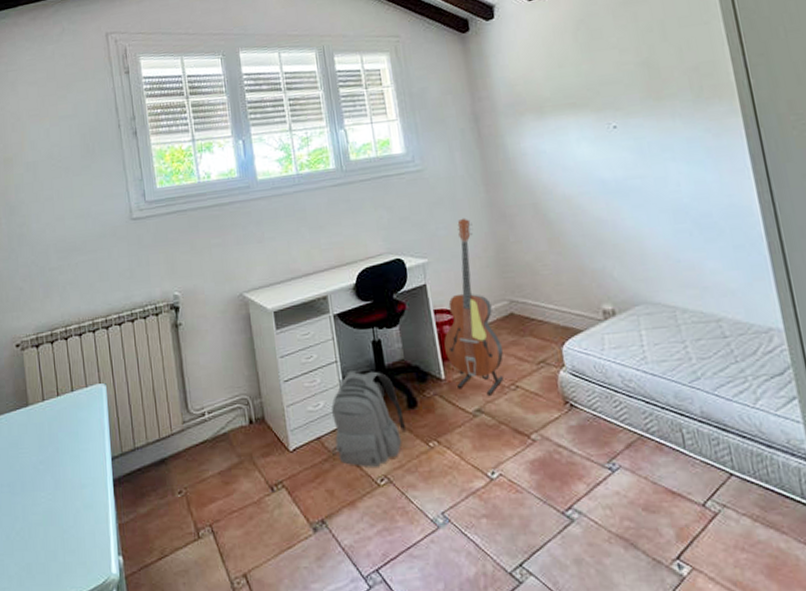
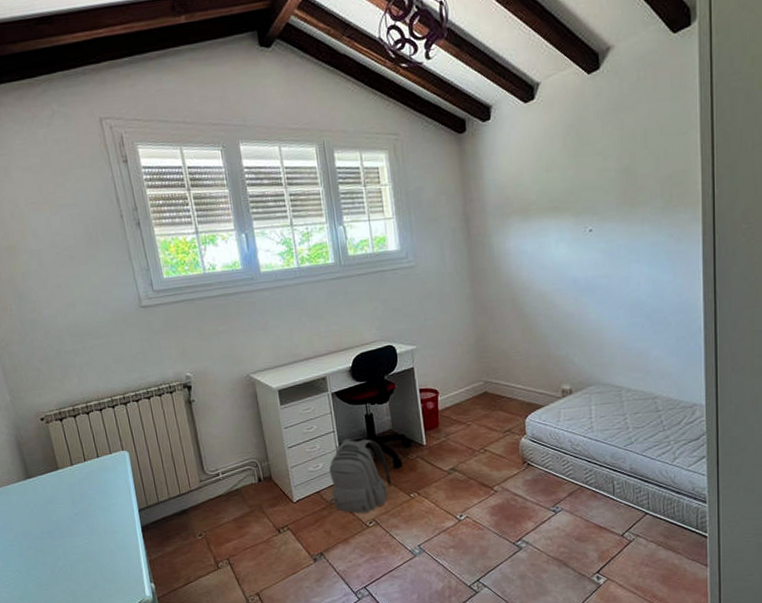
guitar: present [444,217,503,395] -> none [427,310,476,457]

